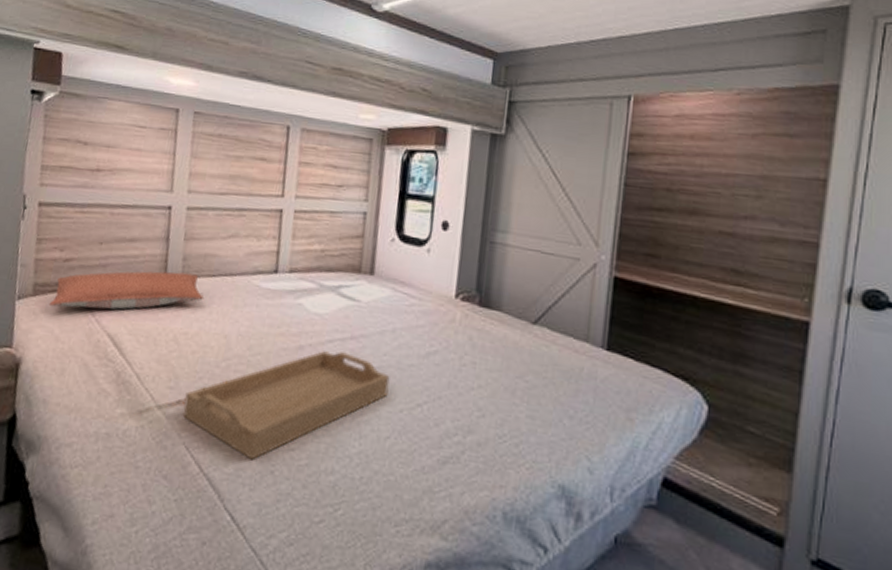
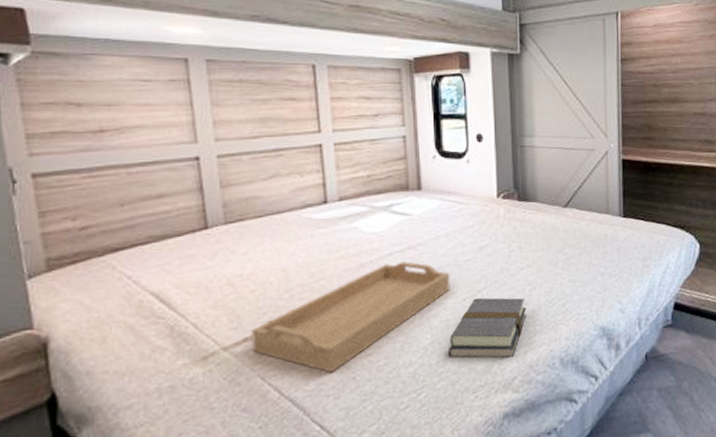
pillow: present [48,271,205,310] -> none [70,218,254,279]
book: none [373,411,471,496] -> present [447,297,526,359]

